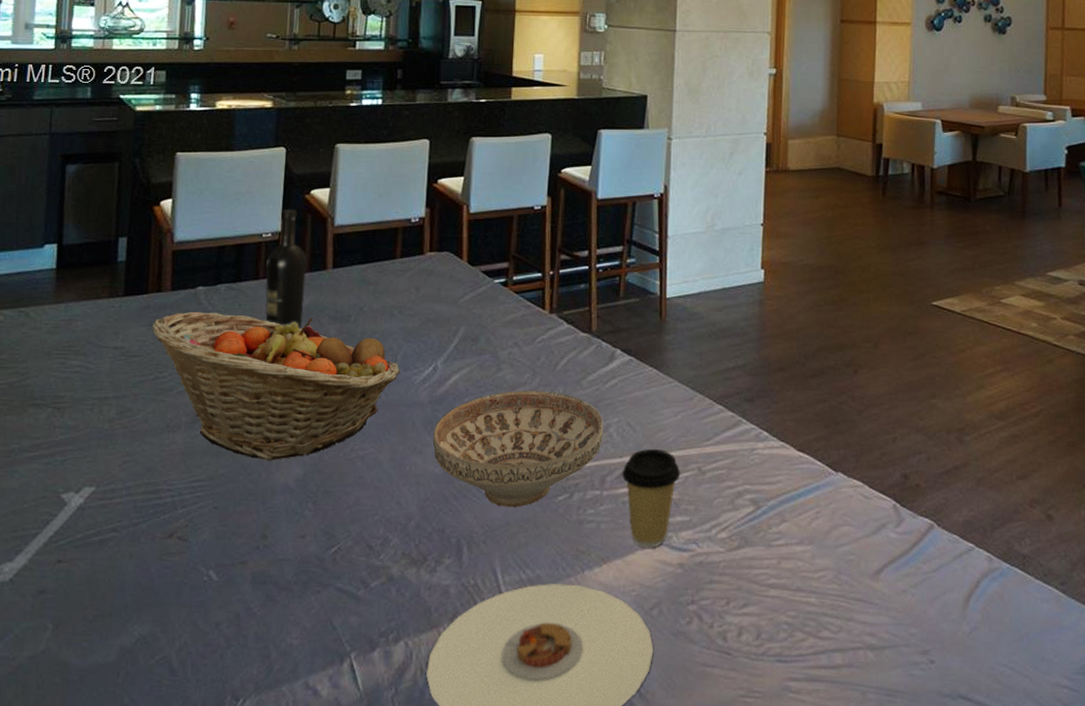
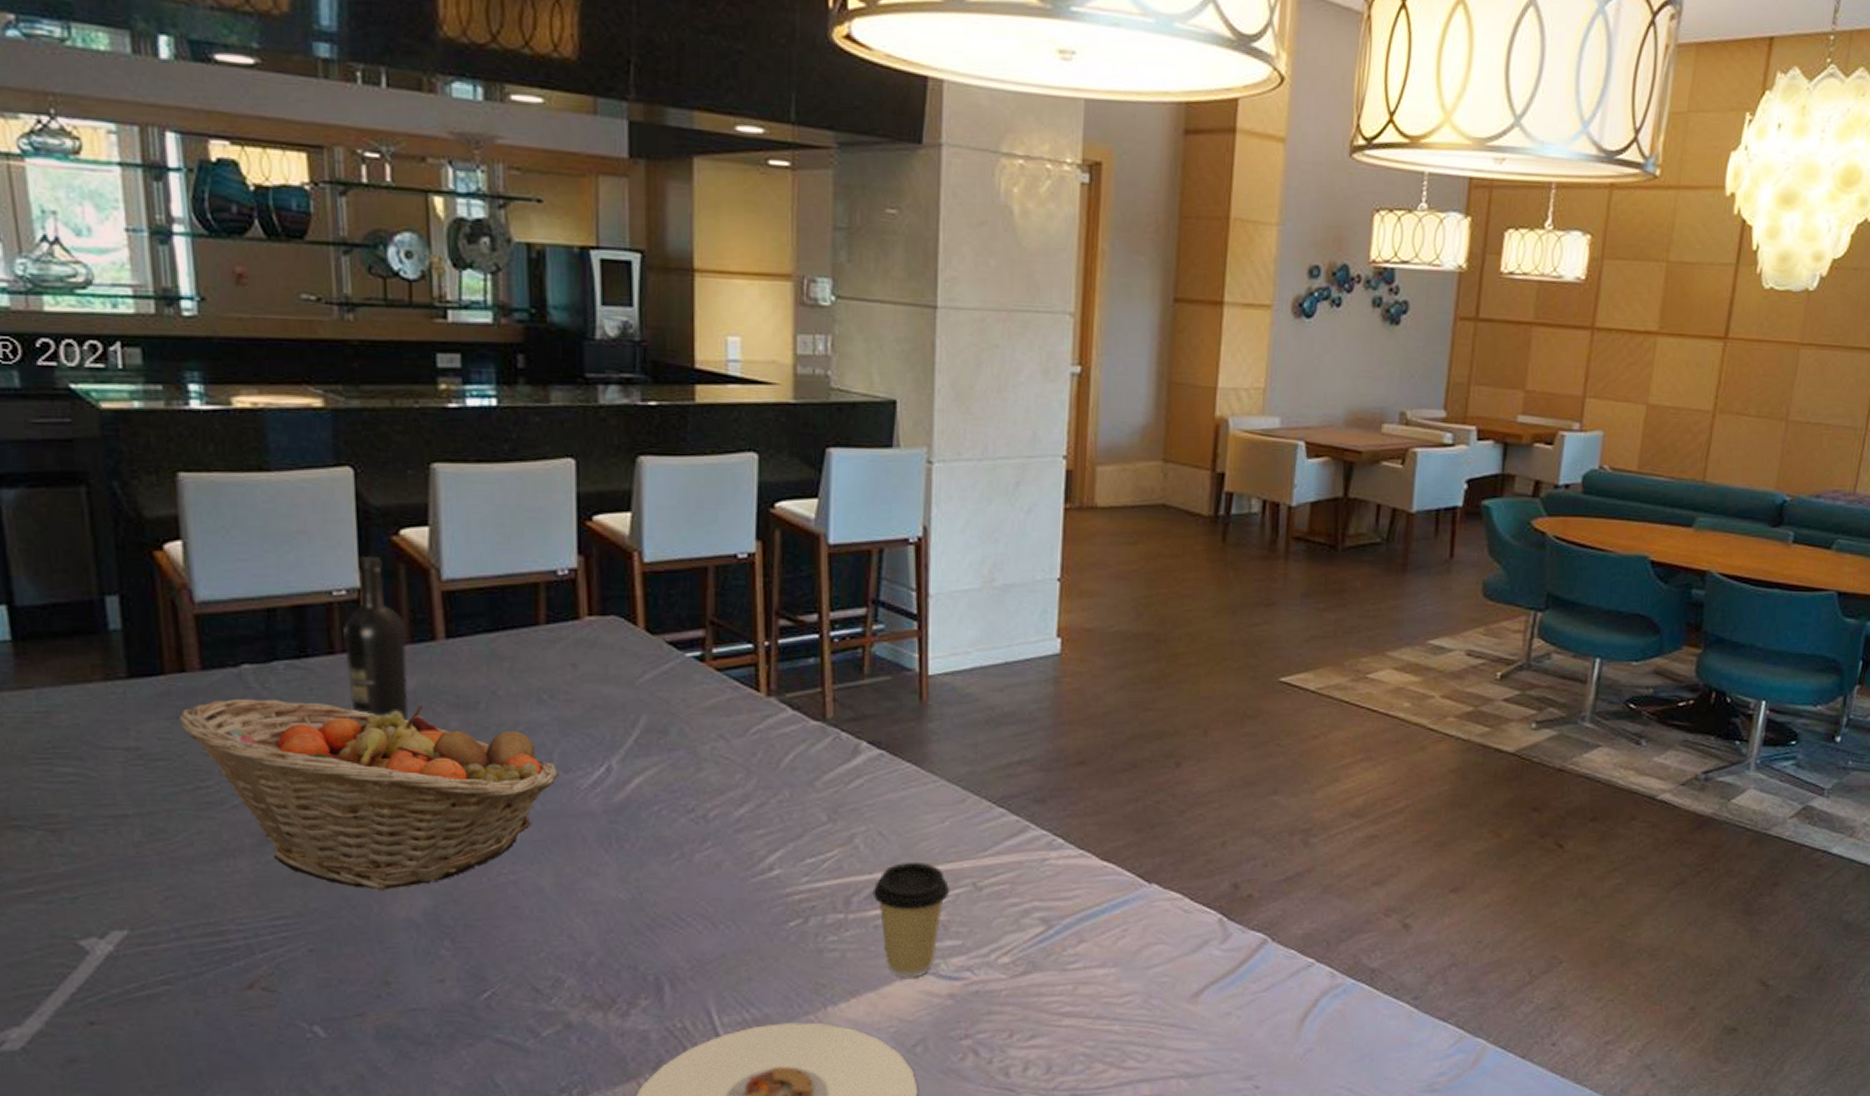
decorative bowl: present [432,390,604,507] -> none [612,794,847,937]

